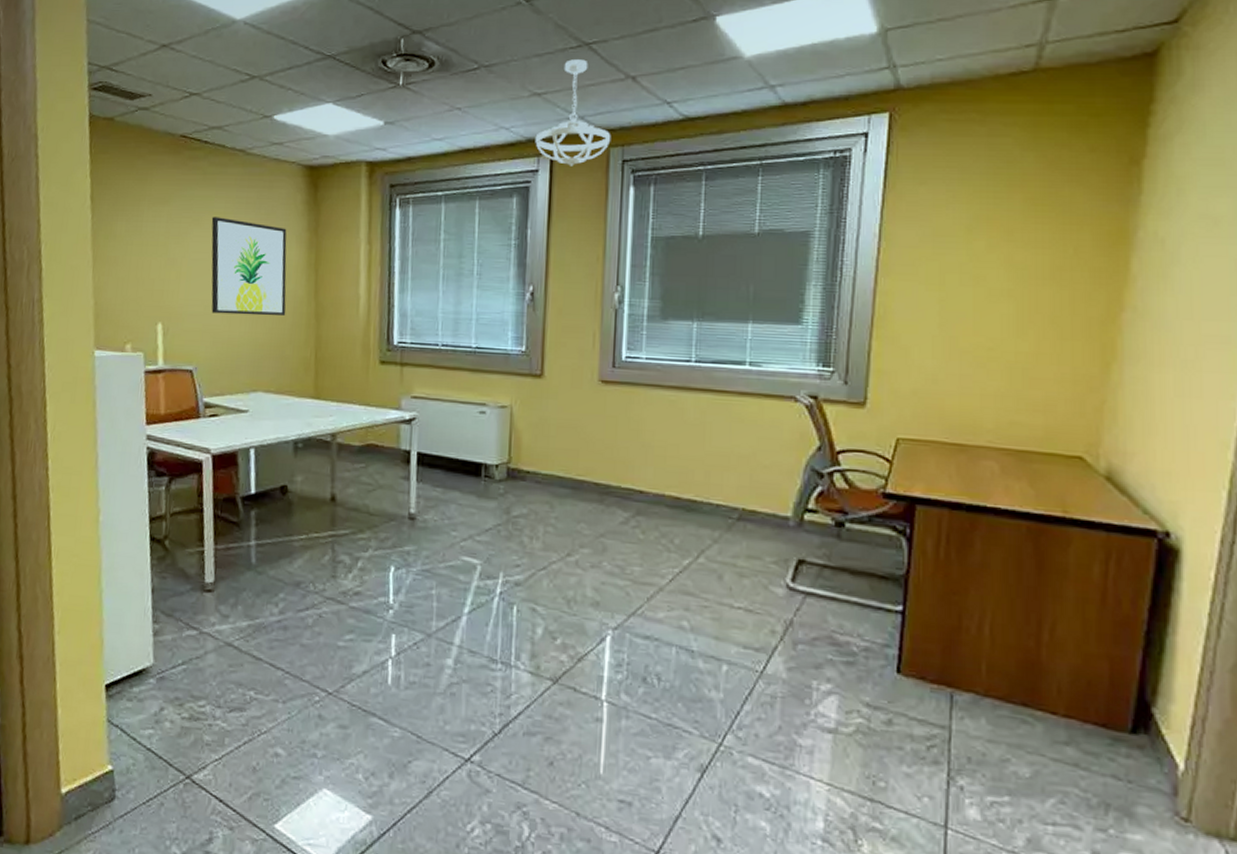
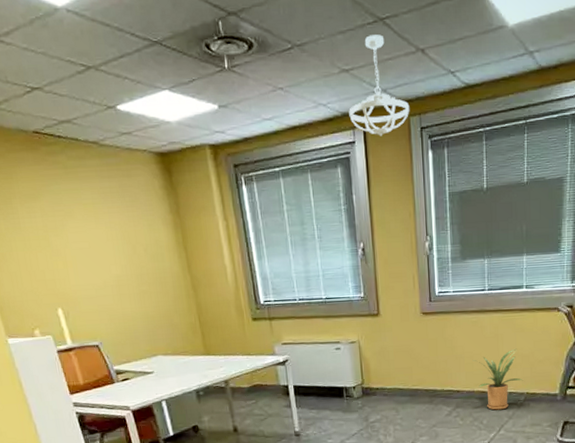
wall art: present [211,217,287,316] -> none [82,207,167,295]
house plant: none [665,444,738,528] -> present [472,348,523,410]

